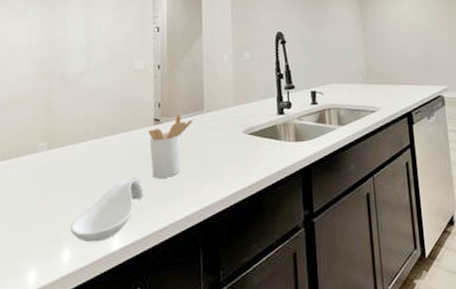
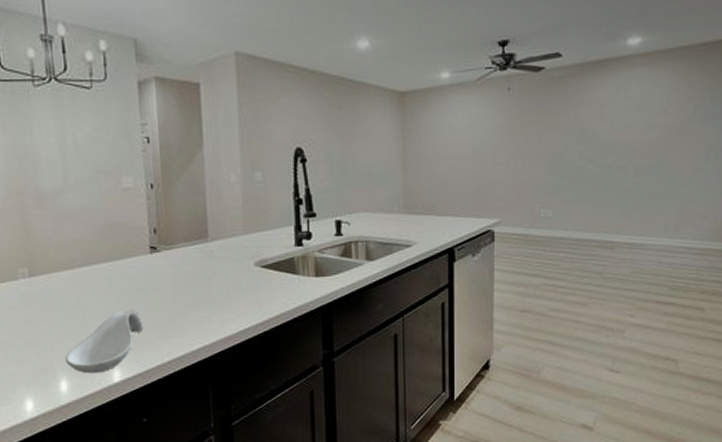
utensil holder: present [148,114,193,179] -> none [143,242,196,311]

